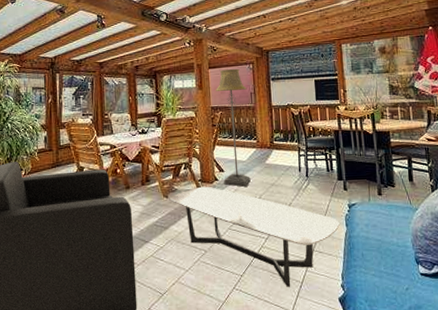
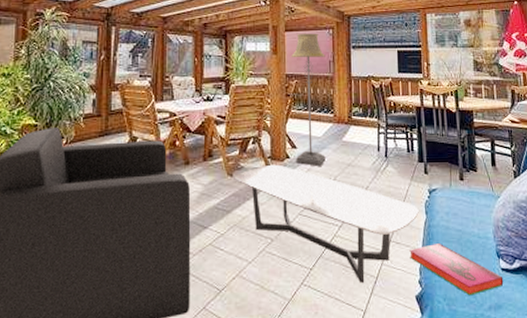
hardback book: none [332,251,423,298] -> present [409,242,504,296]

